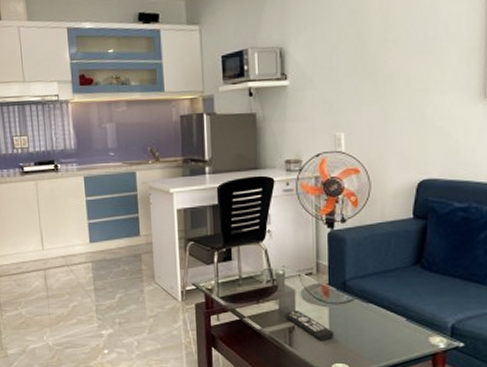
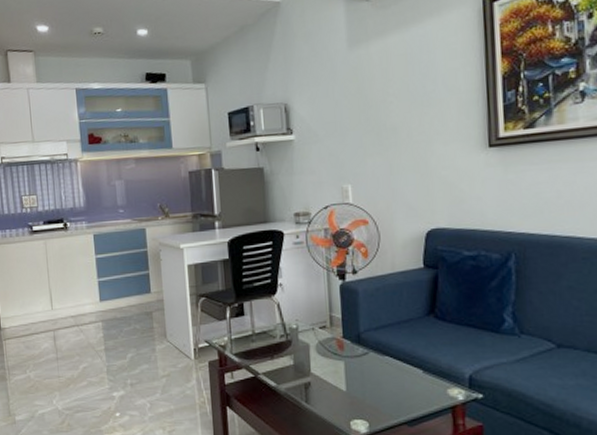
remote control: present [284,310,334,340] -> none [299,365,351,395]

